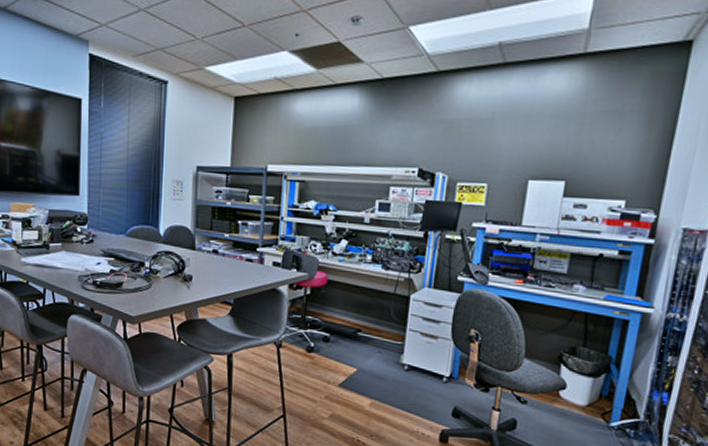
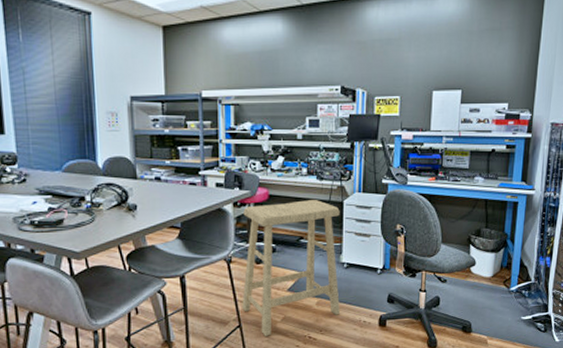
stool: none [288,289,405,432] -> present [242,200,341,336]

